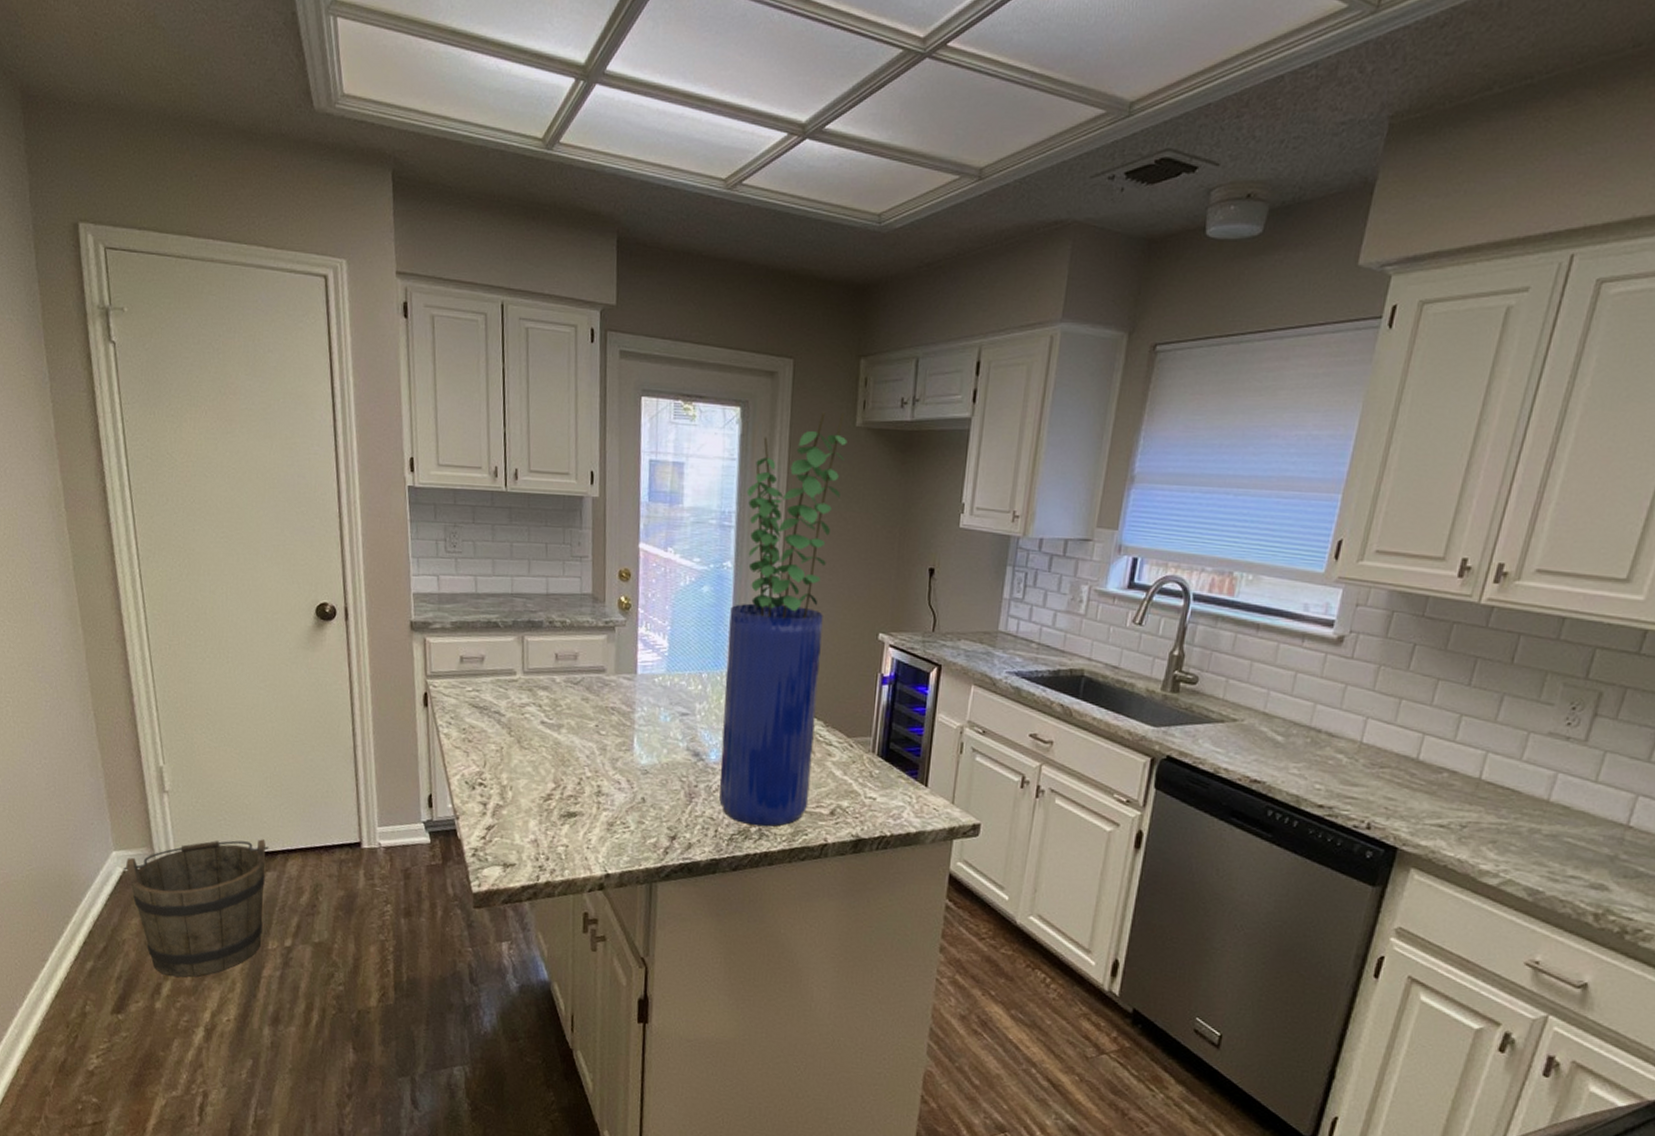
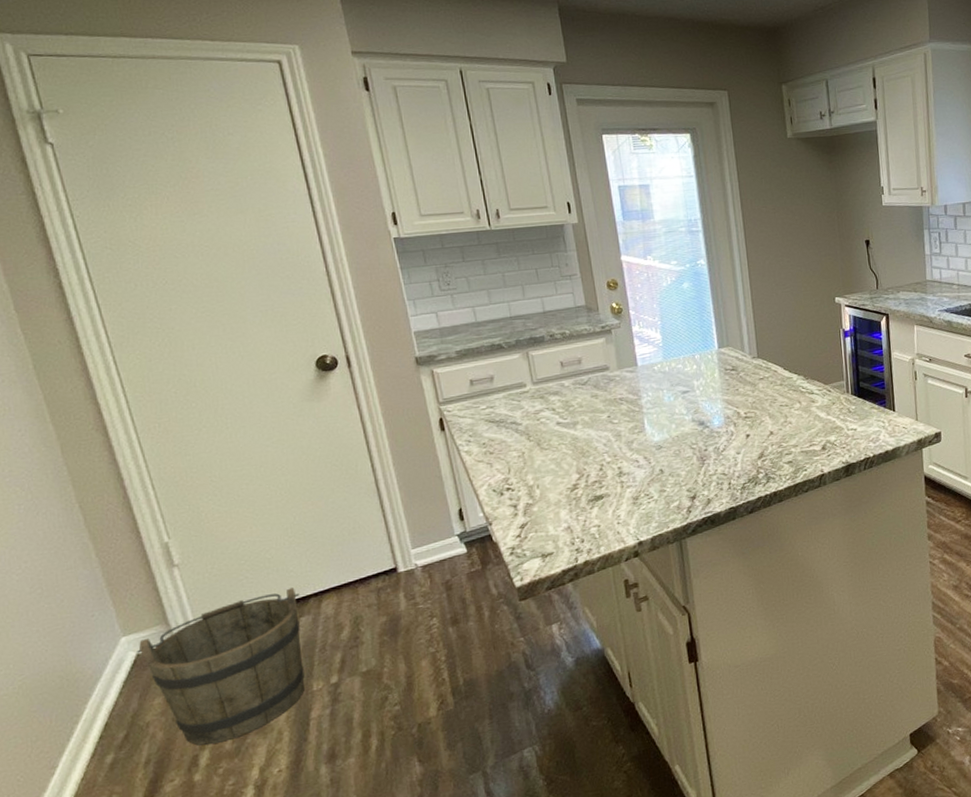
vase: present [719,412,848,827] -> none [707,128,803,472]

